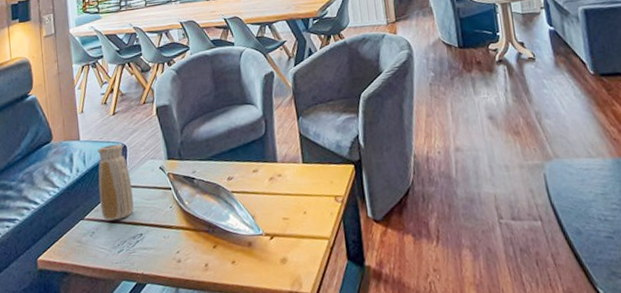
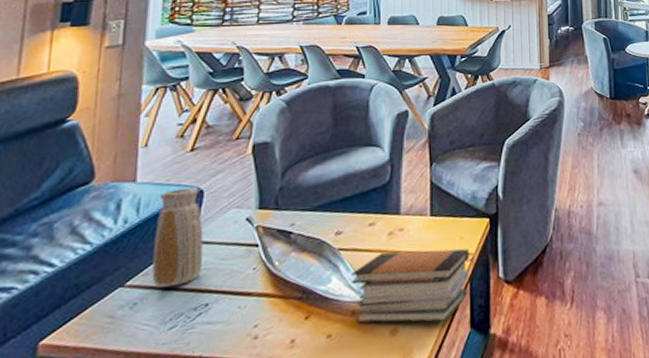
book stack: none [244,191,342,254] -> present [352,249,470,323]

